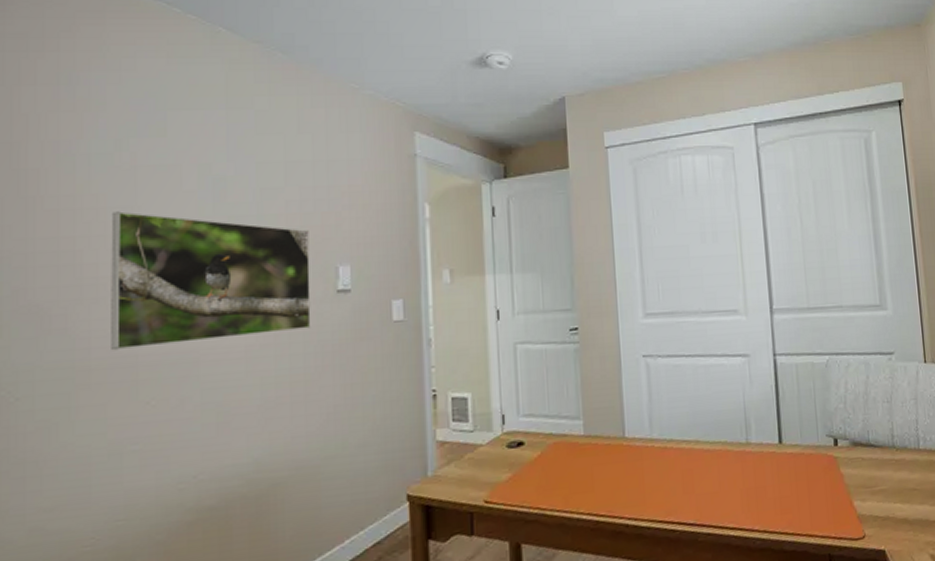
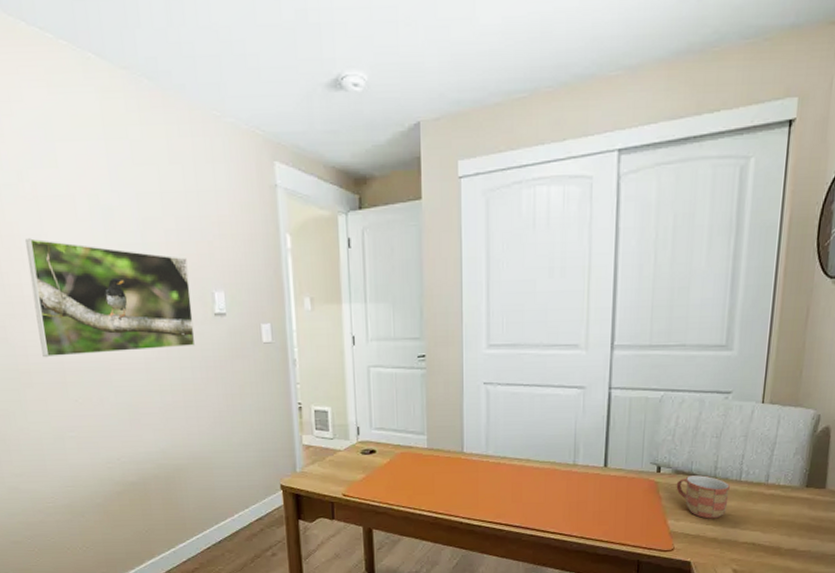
mug: none [856,445,912,496] -> present [676,475,731,519]

